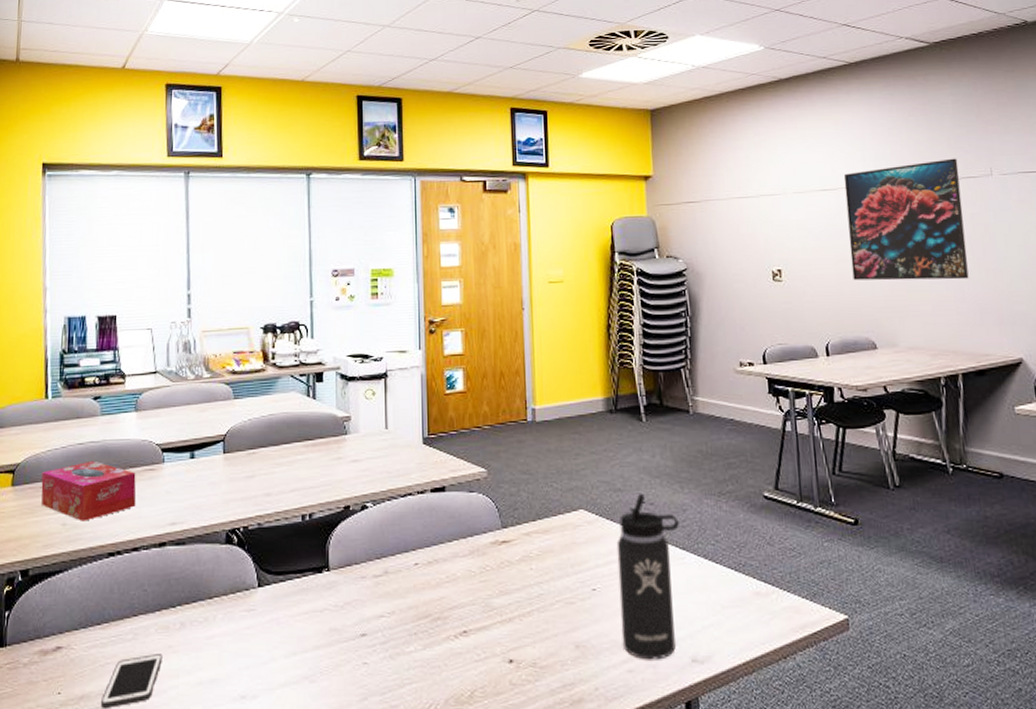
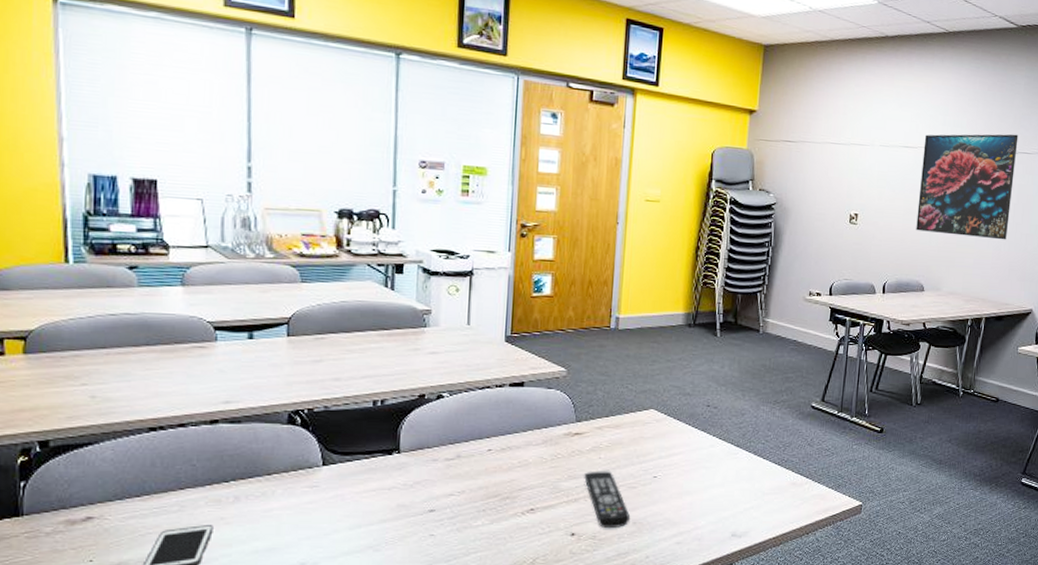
tissue box: present [41,460,137,521] -> none [62,333,183,395]
remote control: none [516,584,572,654] -> present [584,471,631,529]
thermos bottle: present [616,493,679,660] -> none [674,398,737,535]

